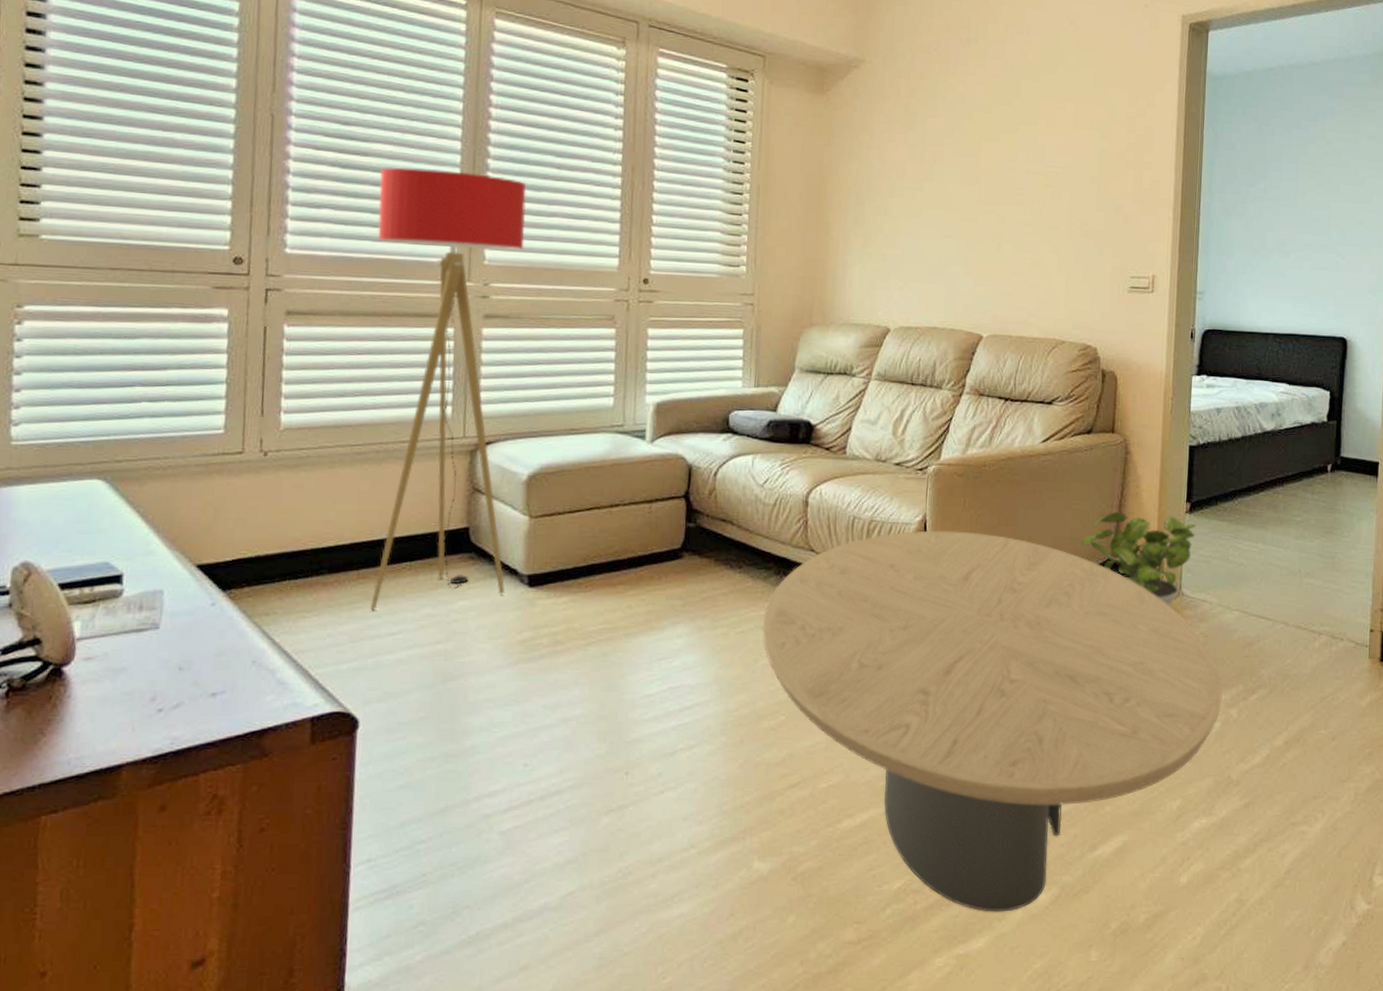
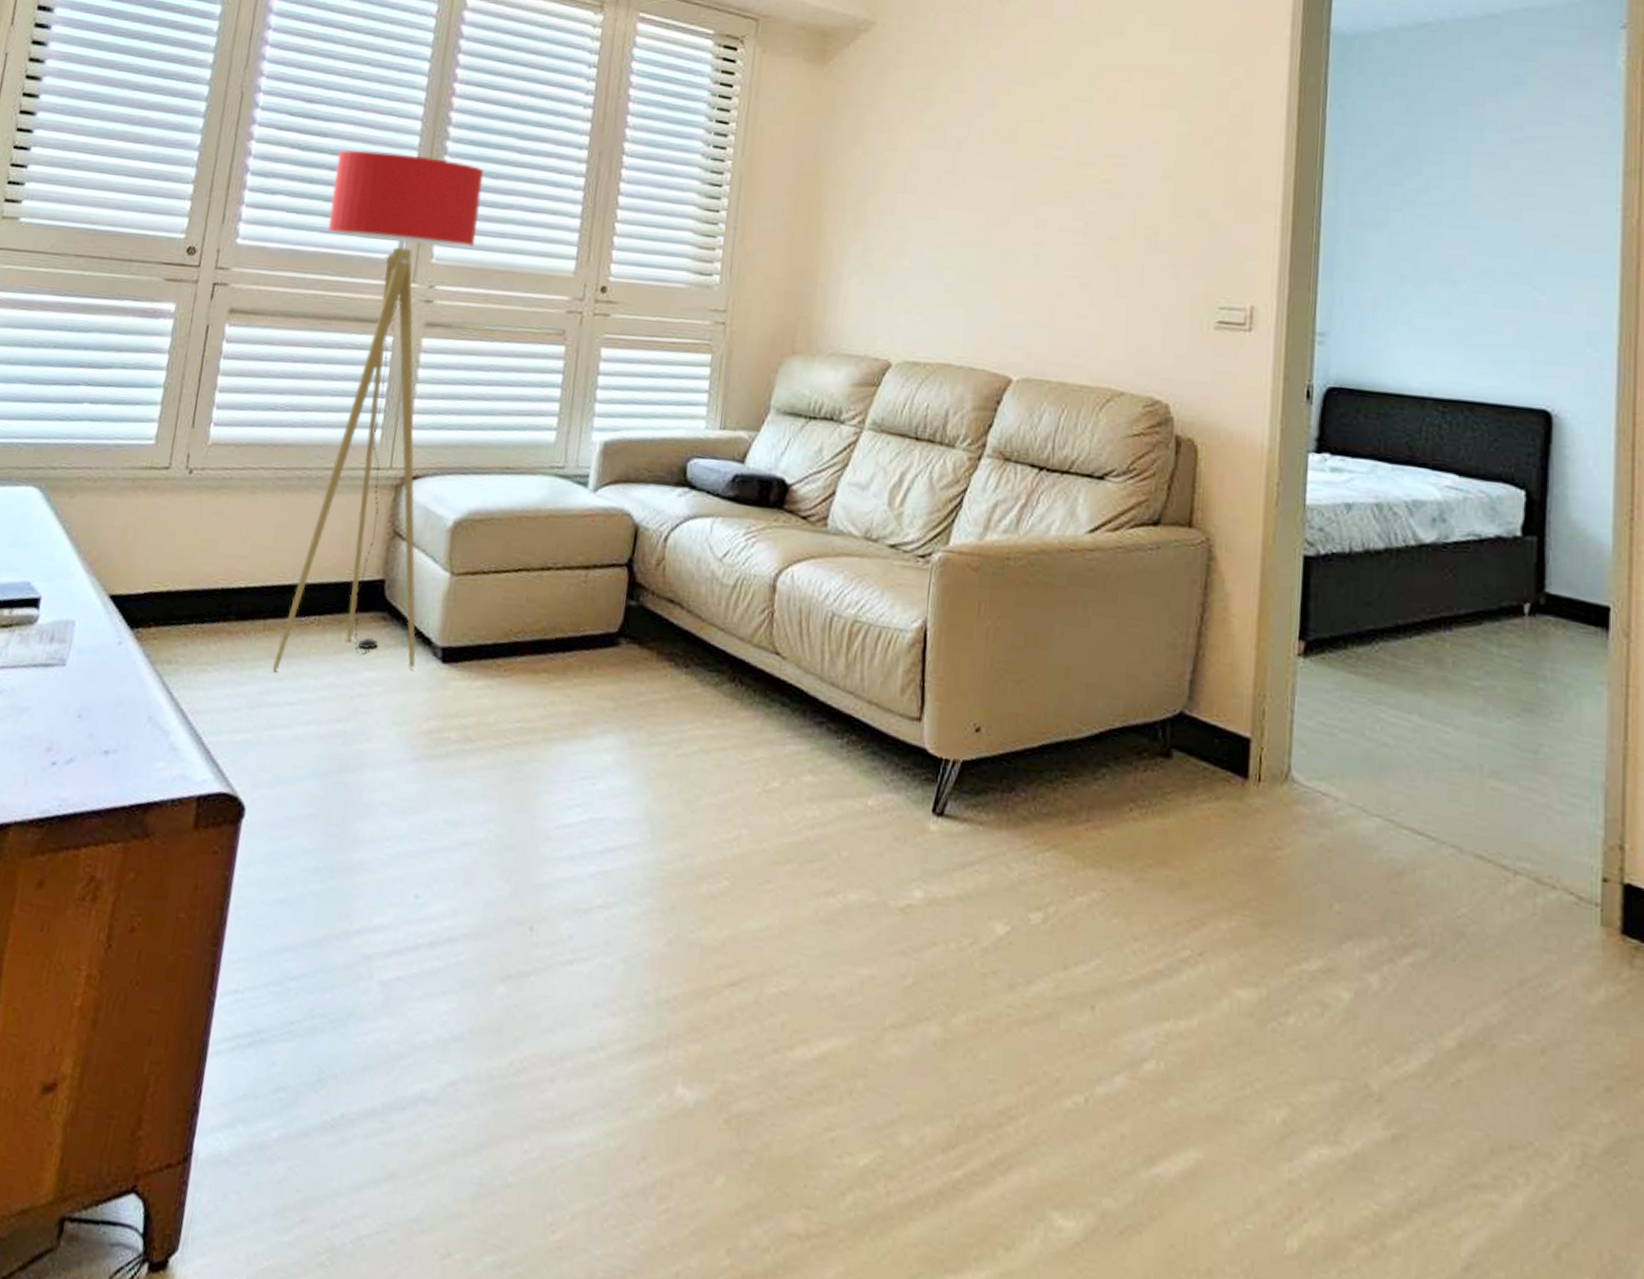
coffee table: present [762,530,1222,912] -> none [707,640,1355,1238]
potted plant: present [1082,512,1196,606] -> none [1142,643,1314,796]

